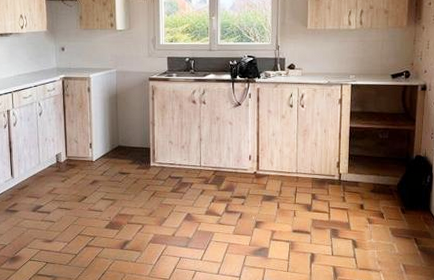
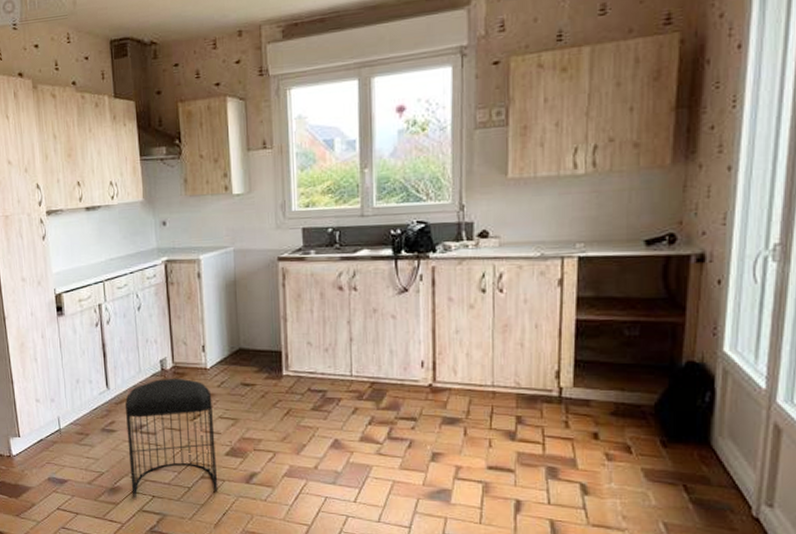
stool: none [26,168,99,266] -> present [125,378,219,500]

